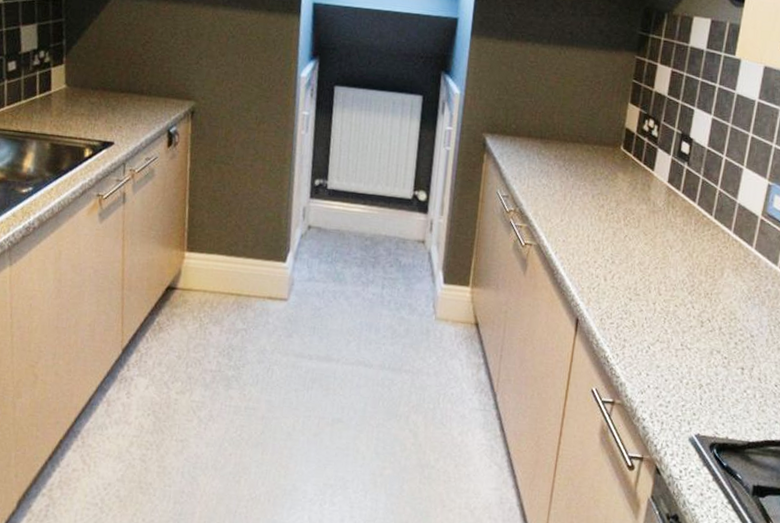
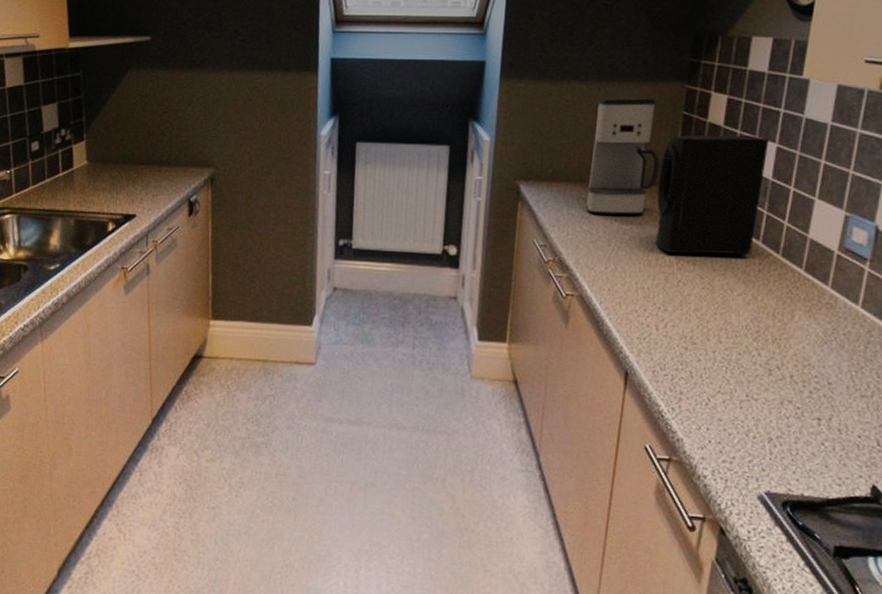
coffee maker: none [545,62,612,173] -> present [586,98,661,215]
speaker: none [606,100,706,216] -> present [656,135,769,256]

